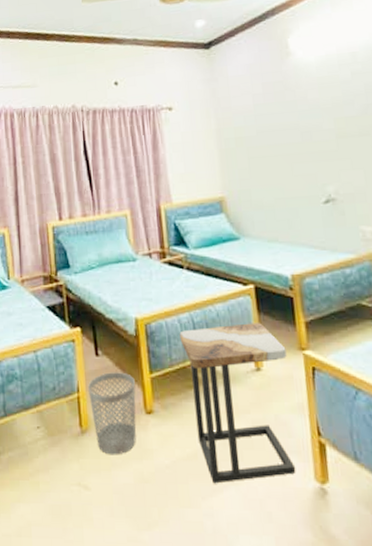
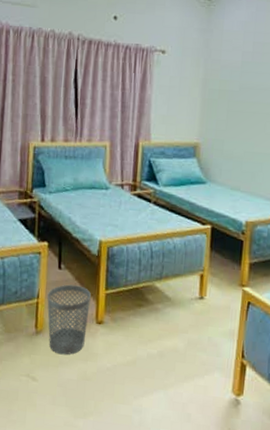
side table: present [179,323,296,484] -> none [137,256,229,387]

